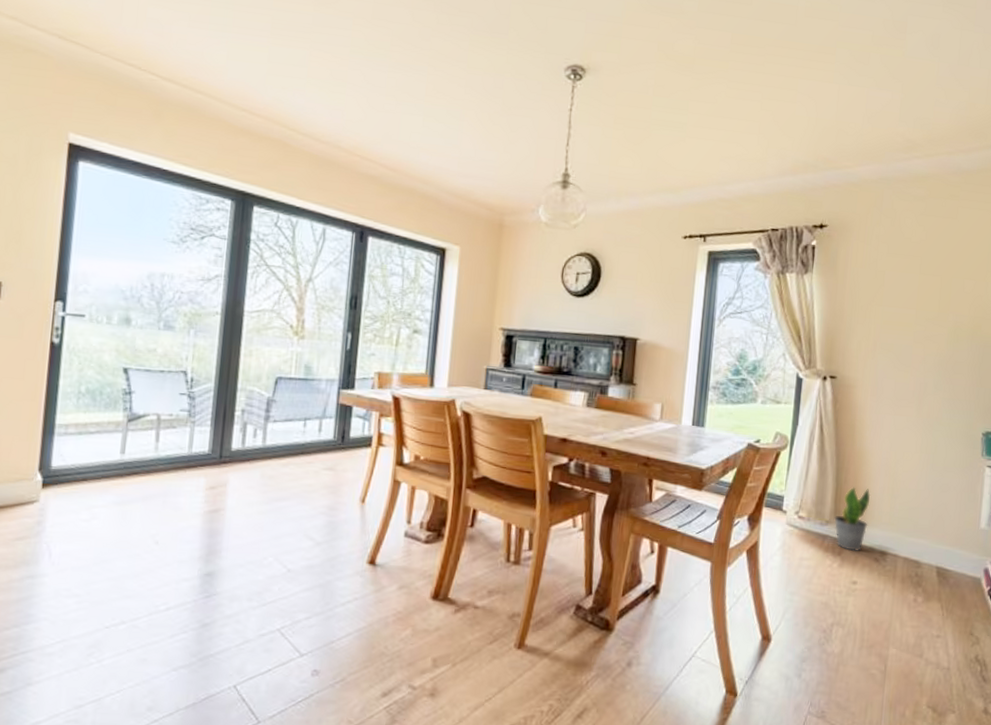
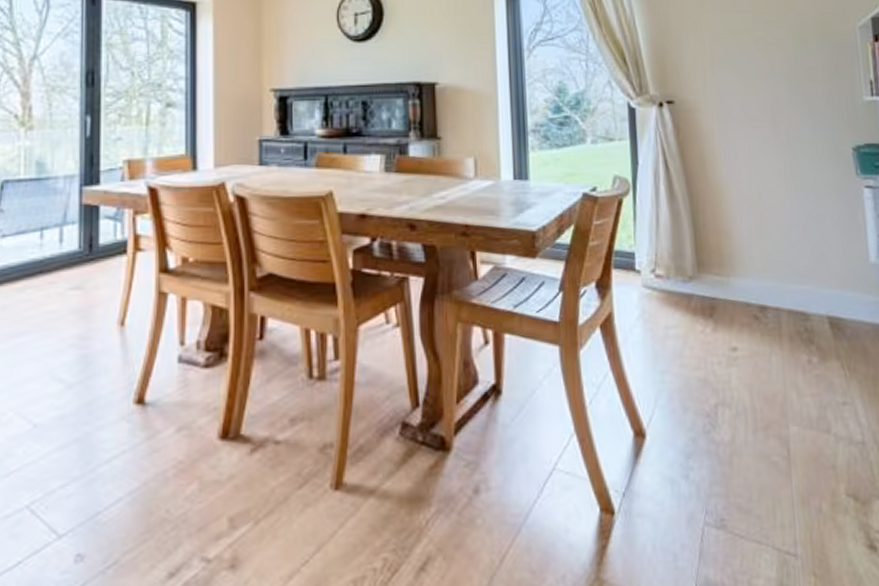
potted plant: present [834,487,871,551] -> none [698,230,739,310]

